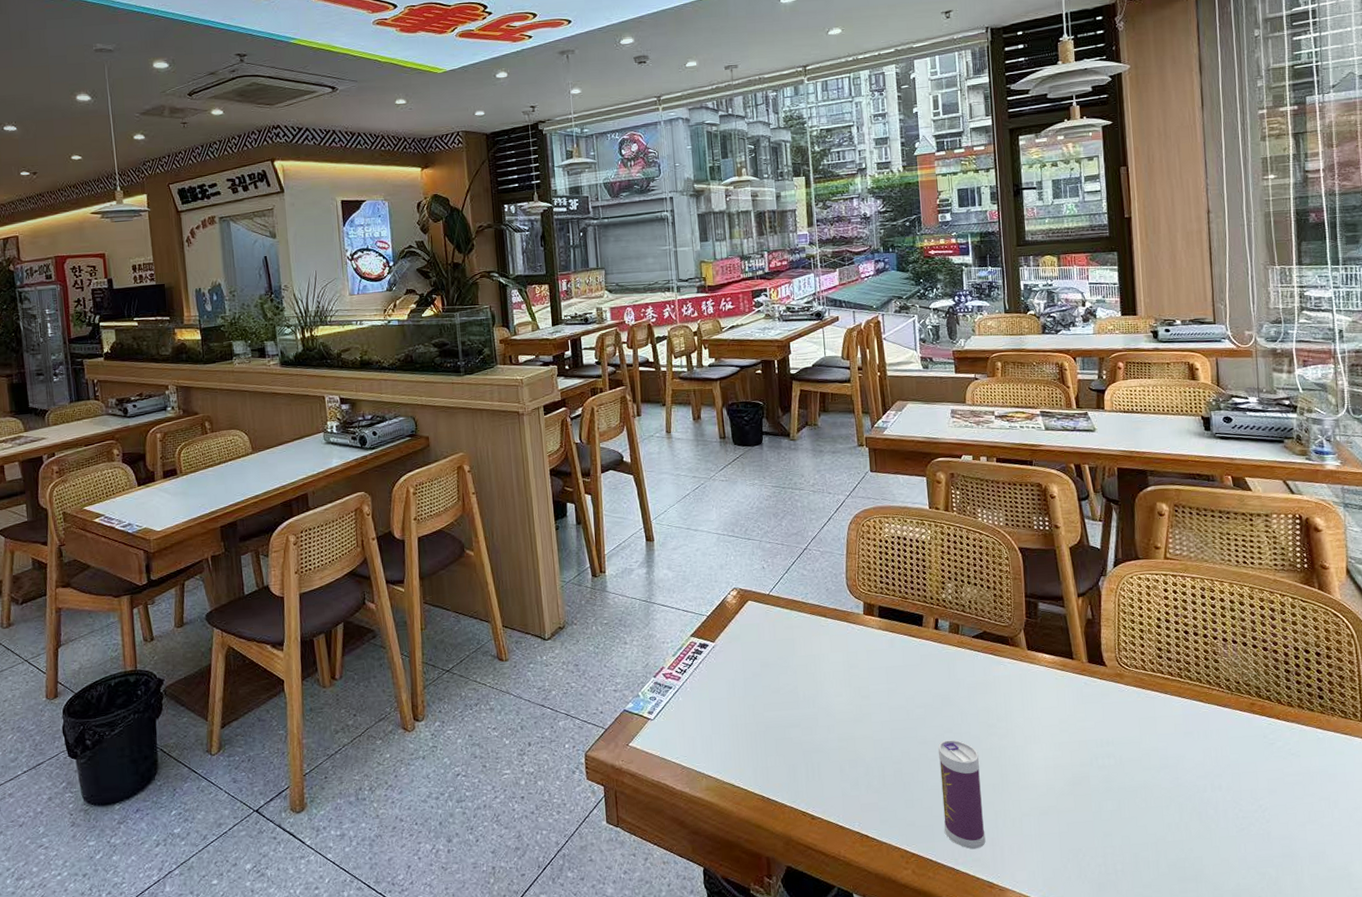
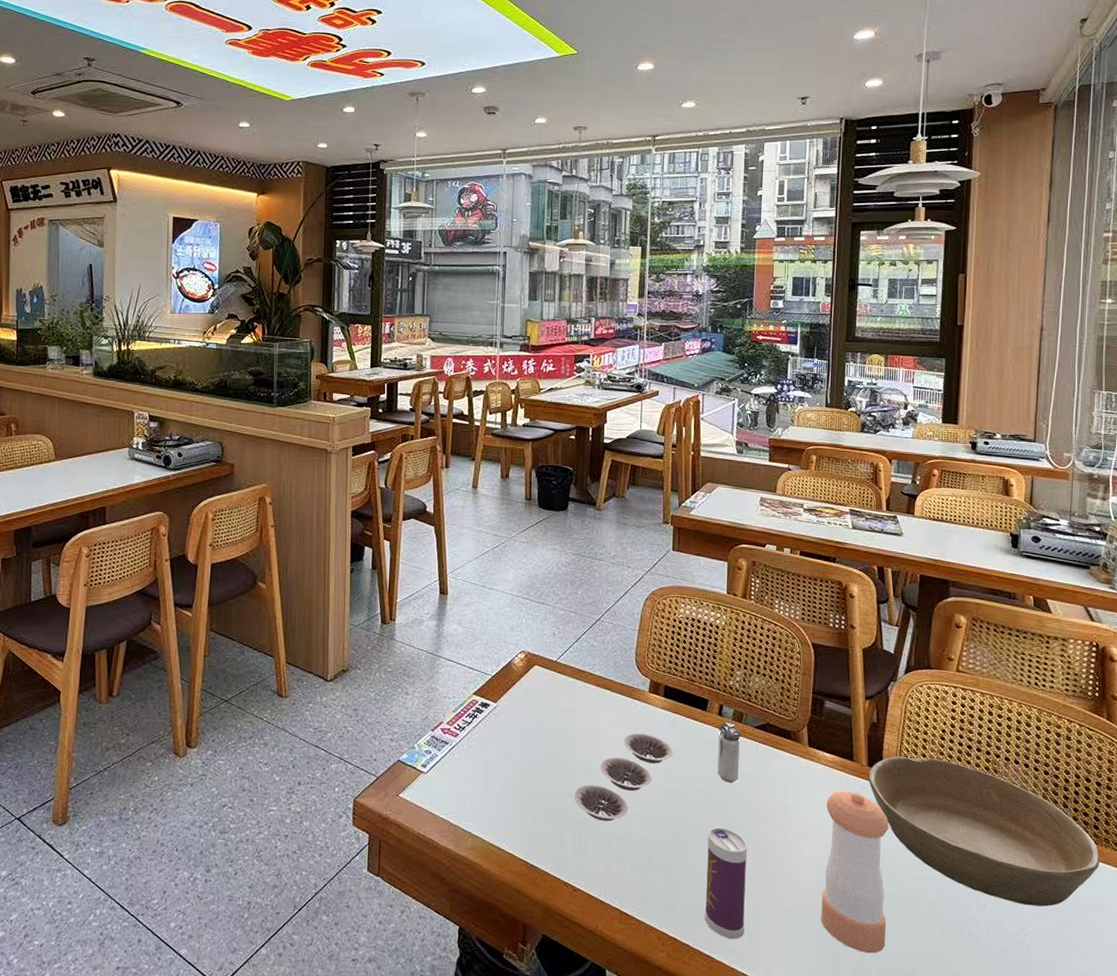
plate: none [801,656,895,747] -> present [574,733,673,822]
shaker: none [936,635,962,695] -> present [717,722,741,783]
pepper shaker: none [1052,689,1126,848] -> present [821,791,889,954]
bowl: none [1090,647,1328,783] -> present [869,756,1100,906]

